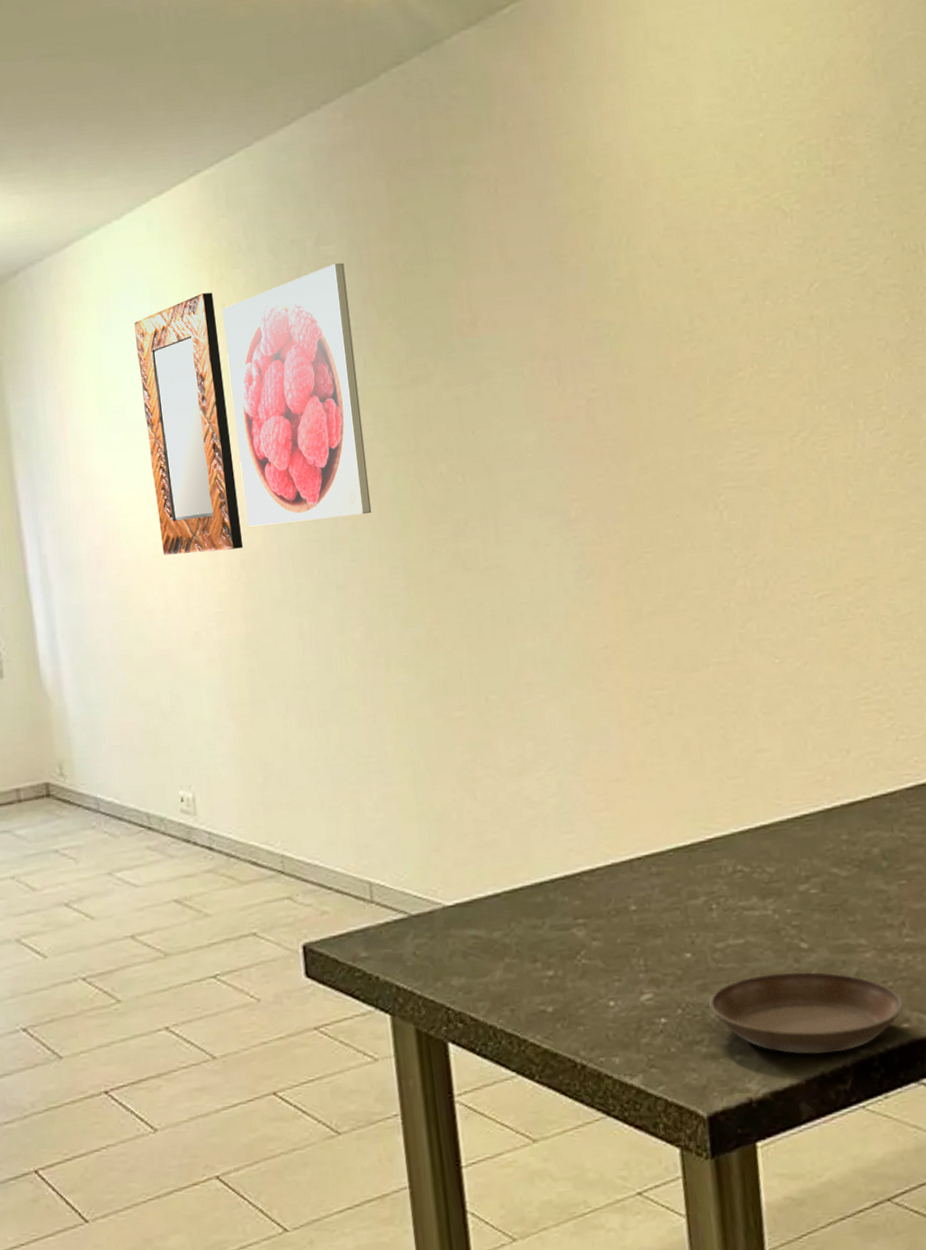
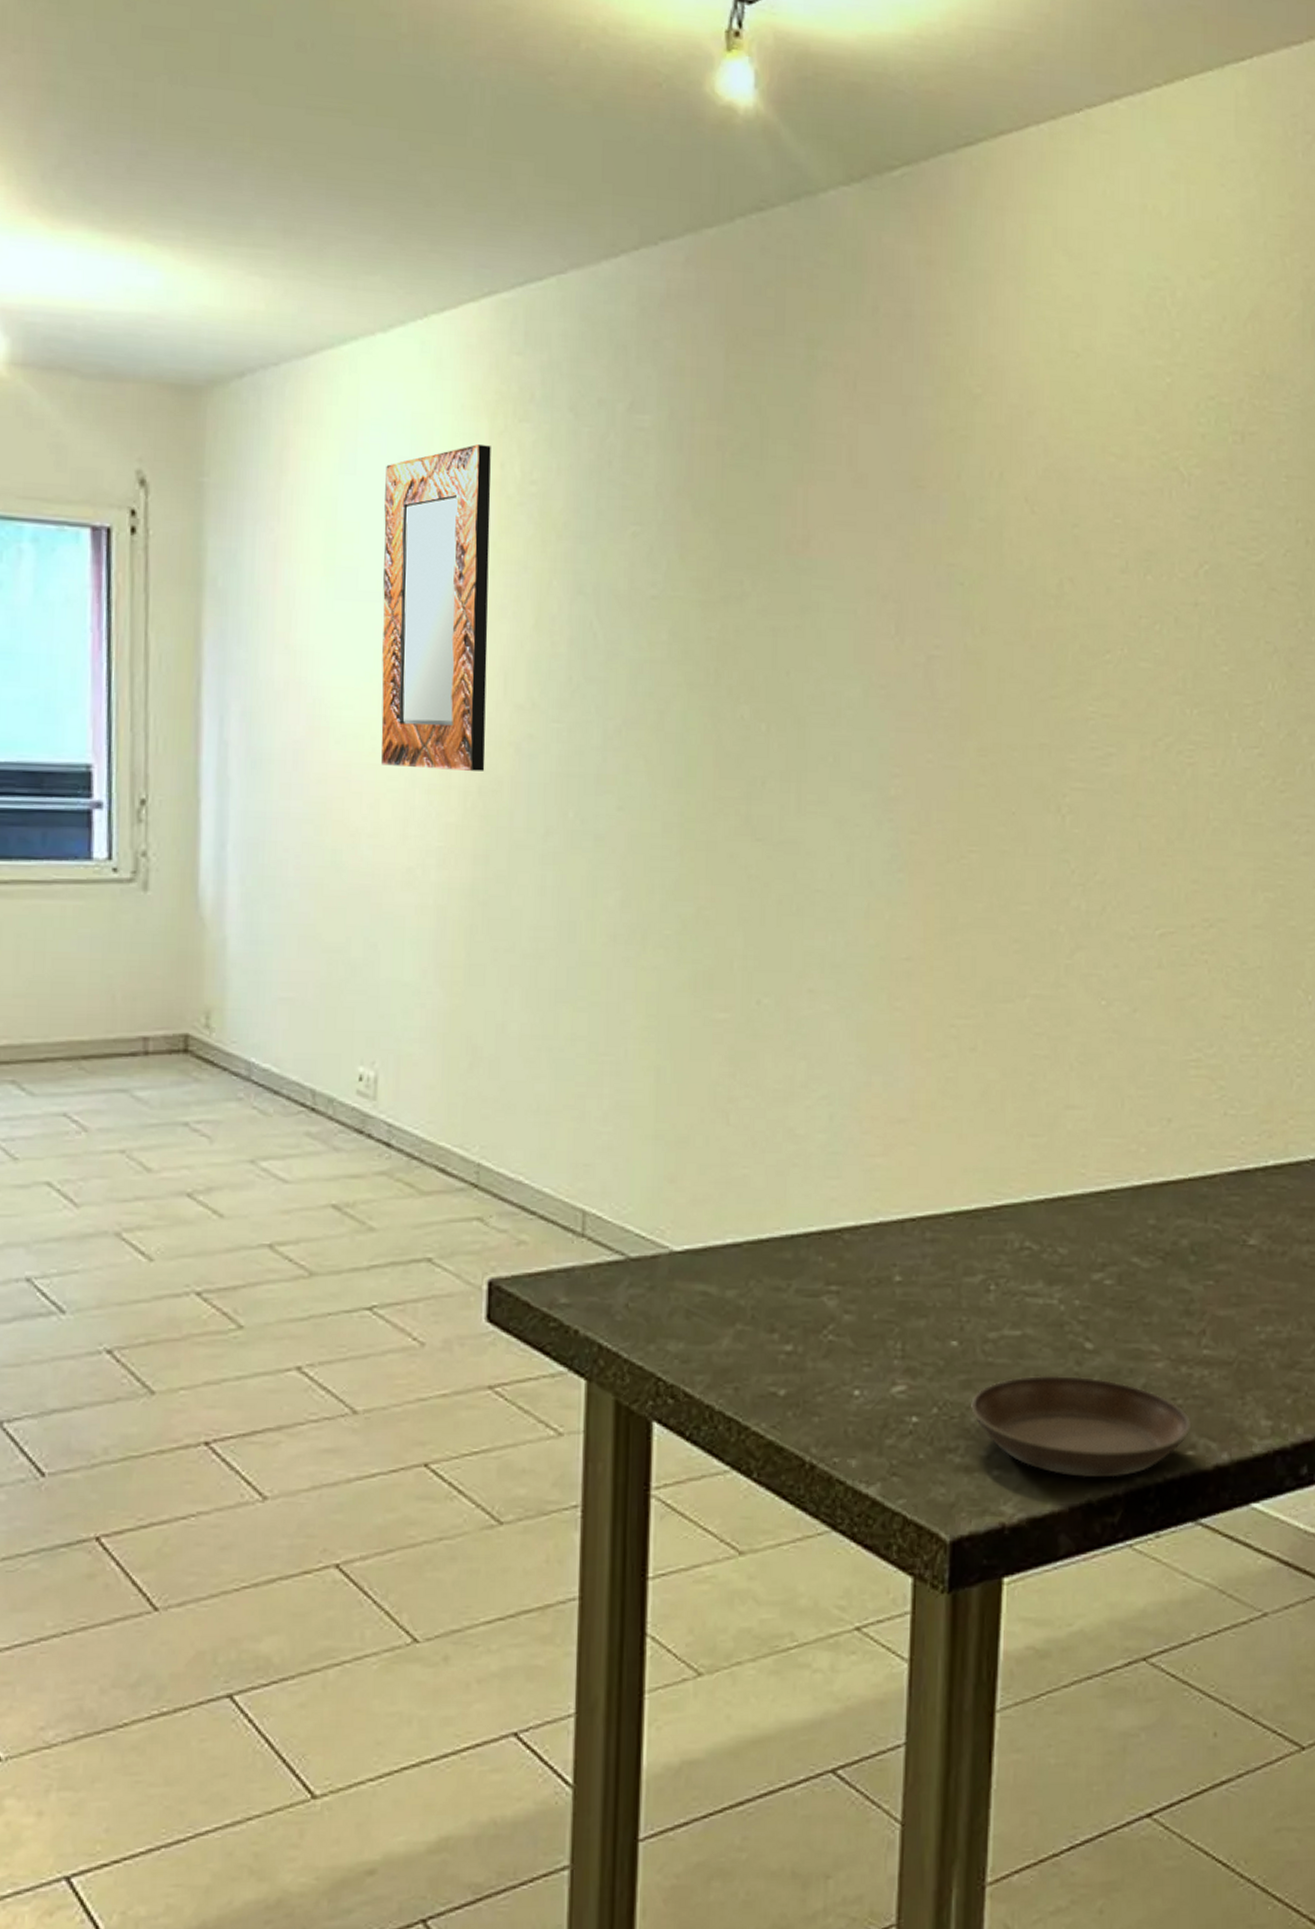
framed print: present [222,262,372,527] -> none [493,438,660,753]

